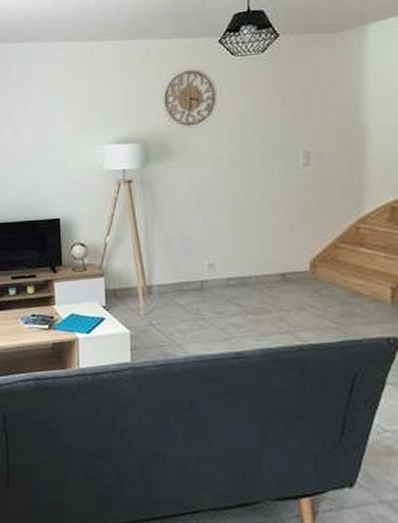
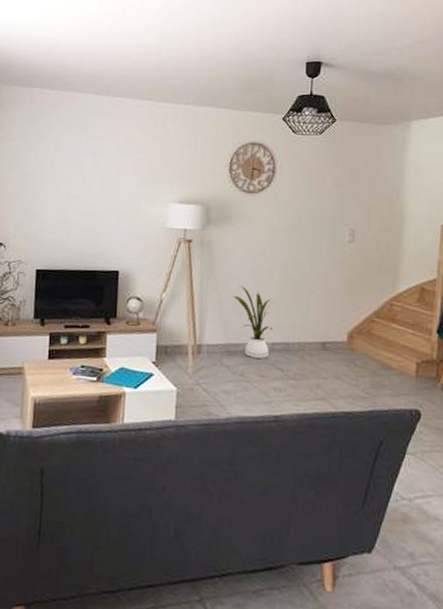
house plant: none [180,222,227,295] -> present [233,286,274,359]

